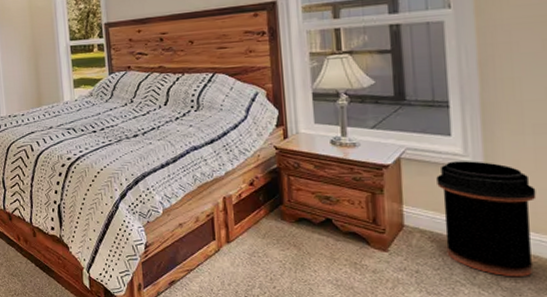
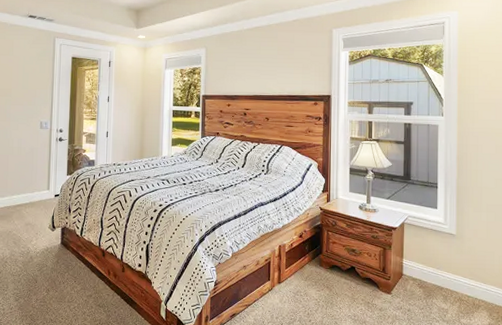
trash can: present [436,161,537,277] -> none [426,228,486,316]

